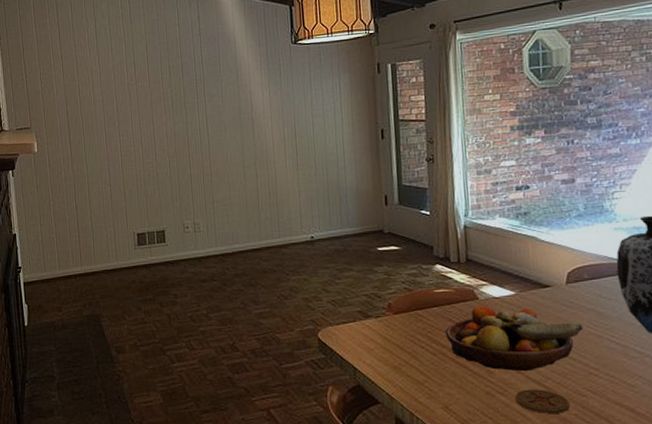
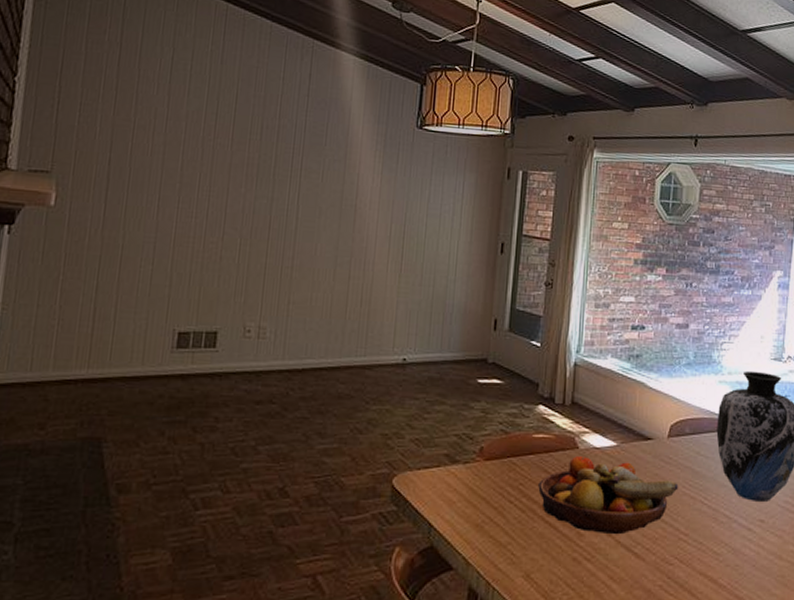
coaster: present [515,389,571,413] -> none [602,556,657,584]

